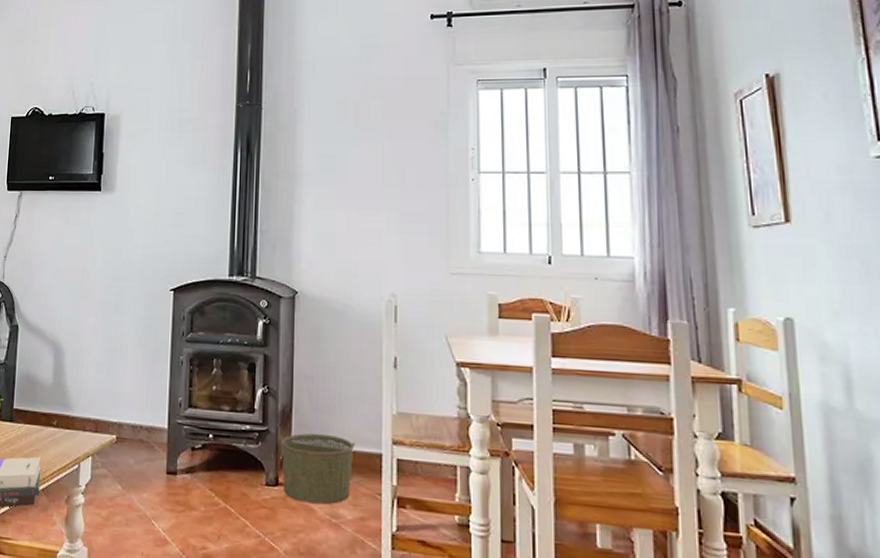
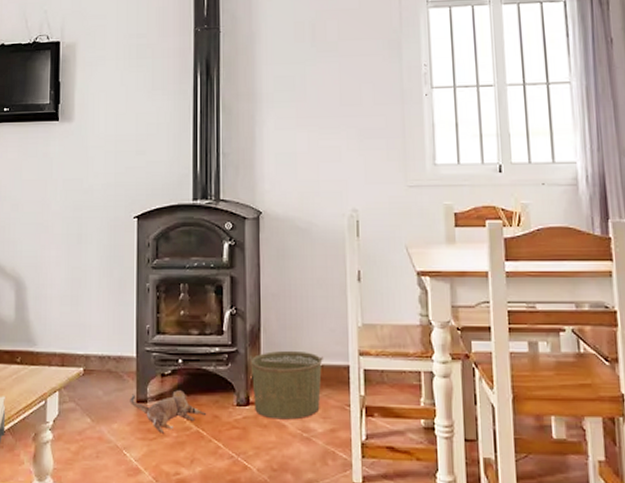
cat: none [160,465,236,507] -> present [129,390,207,434]

